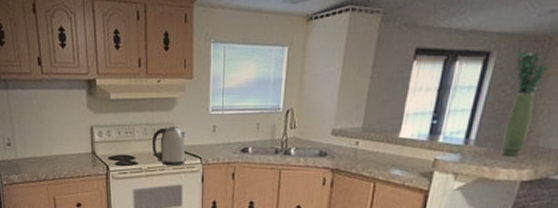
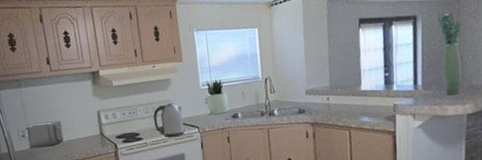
toaster: none [11,132,52,160] -> present [25,121,64,149]
planter: none [213,104,240,146] -> present [206,79,230,115]

